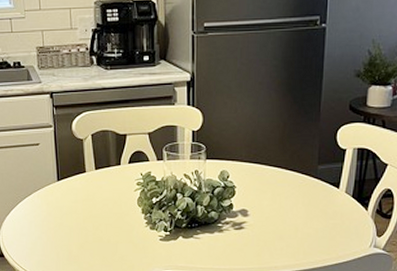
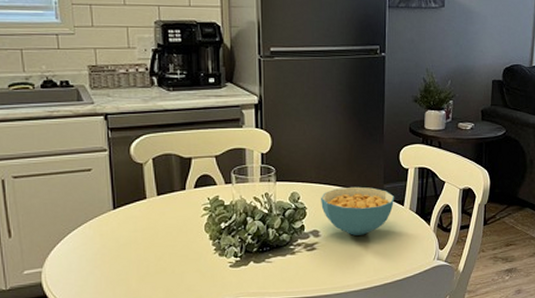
cereal bowl: none [251,166,330,217] -> present [321,186,395,236]

